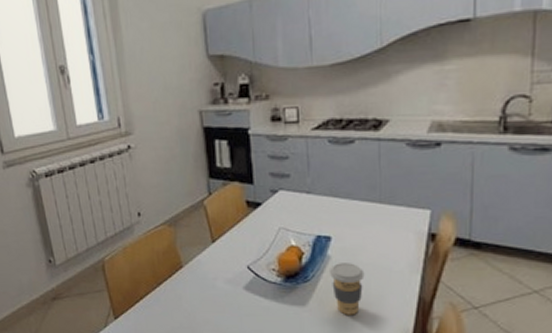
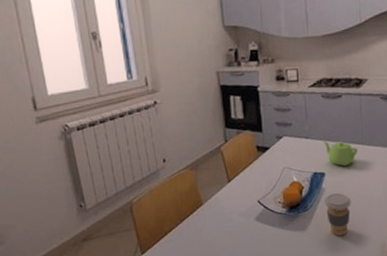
teapot: none [328,196,374,230] -> present [322,140,358,167]

